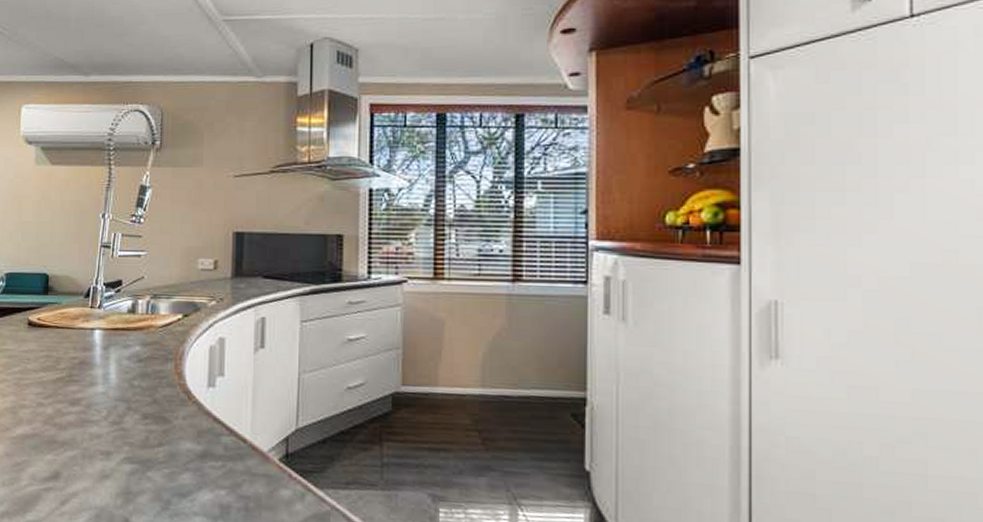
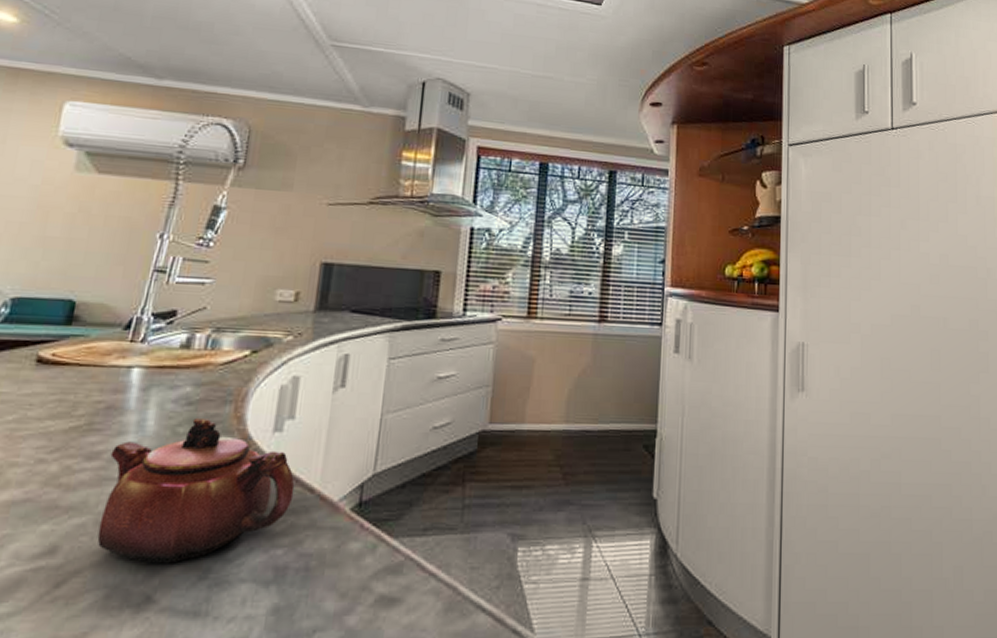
teapot: none [85,373,230,495] -> present [97,418,295,564]

